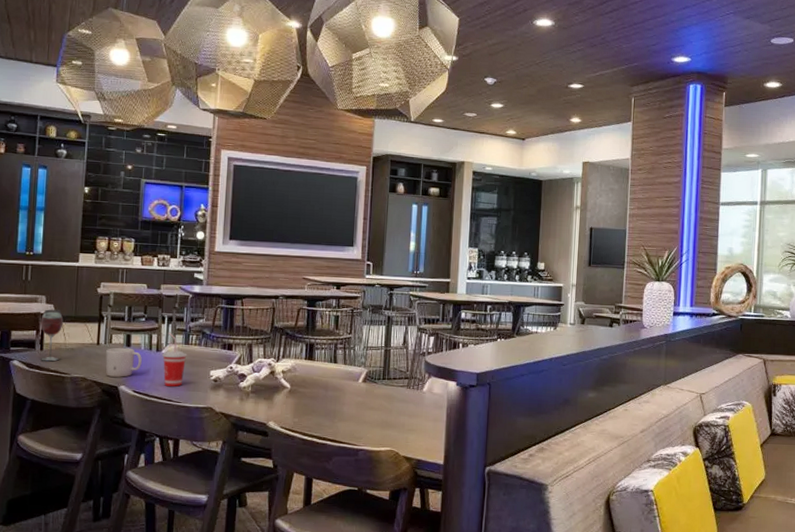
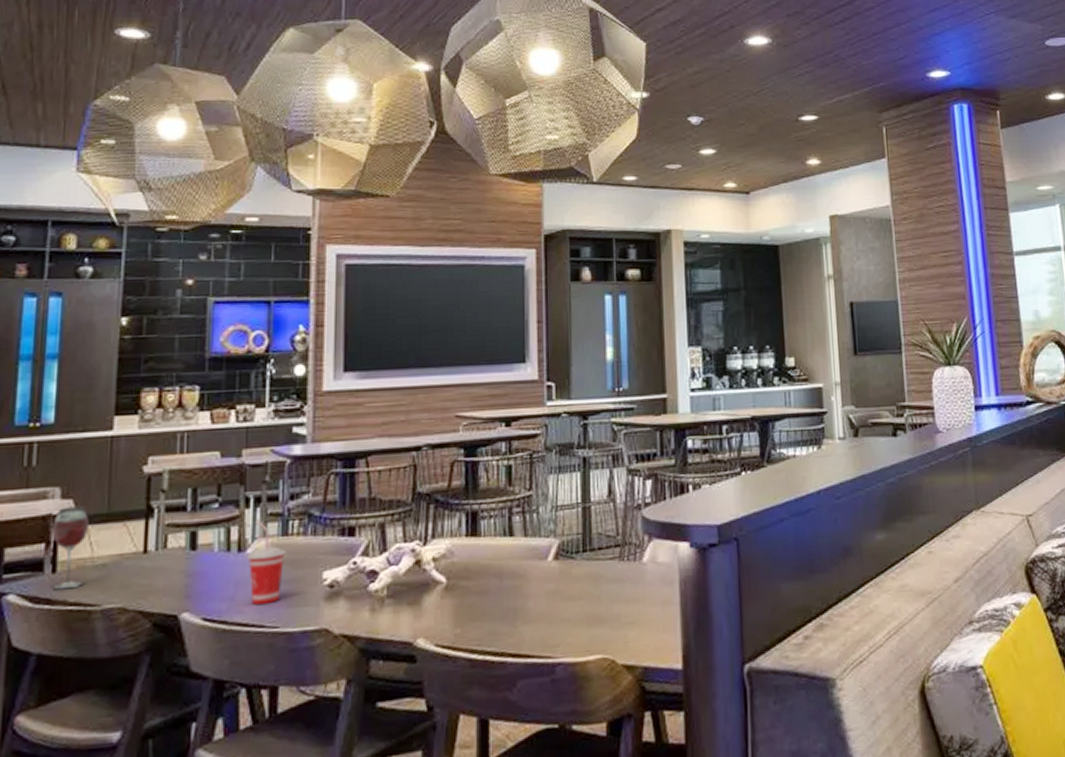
mug: present [105,347,142,377] -> none [157,551,215,601]

